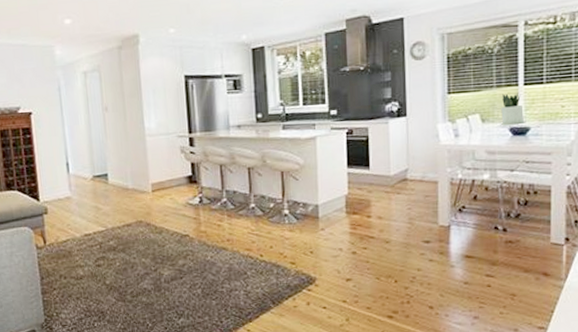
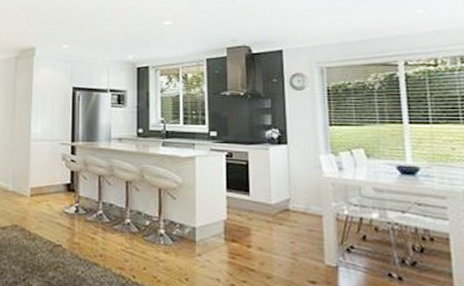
planter: present [500,93,526,126] -> none [386,130,415,164]

